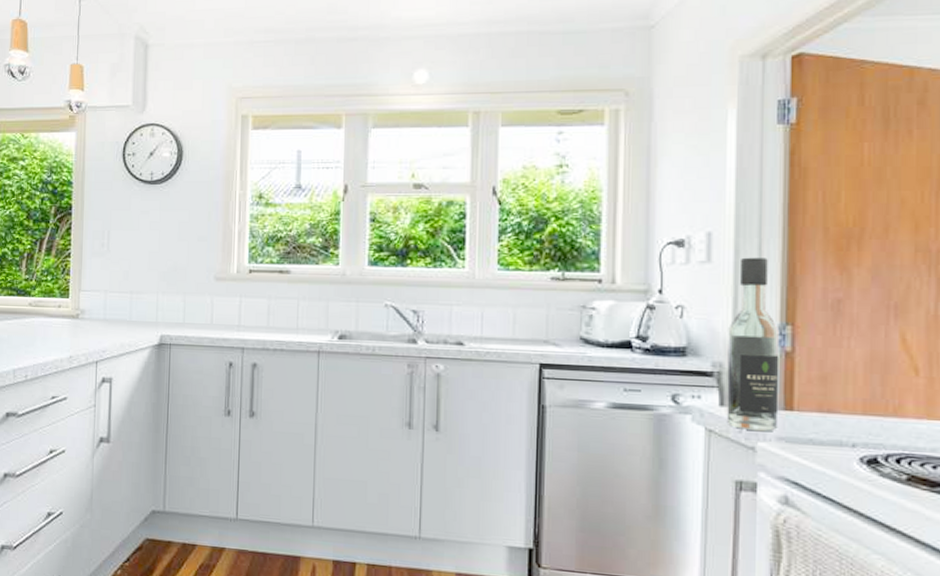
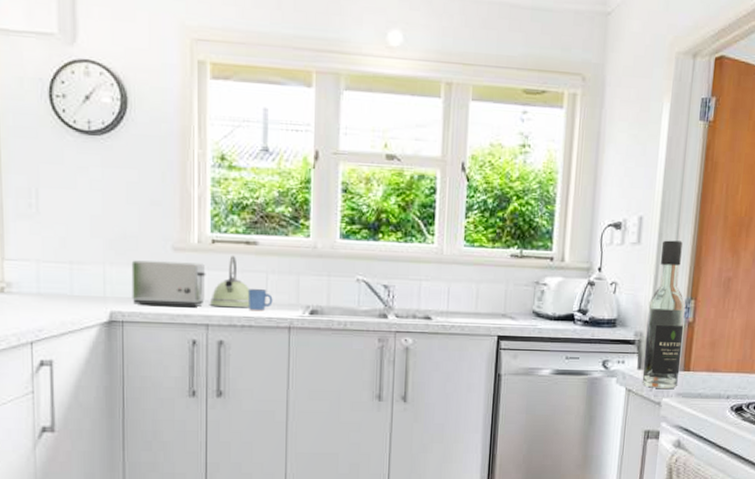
toaster: none [179,289,243,332] -> present [131,260,206,308]
kettle: none [245,283,283,333] -> present [209,255,250,308]
mug: none [280,315,303,336] -> present [247,289,273,312]

